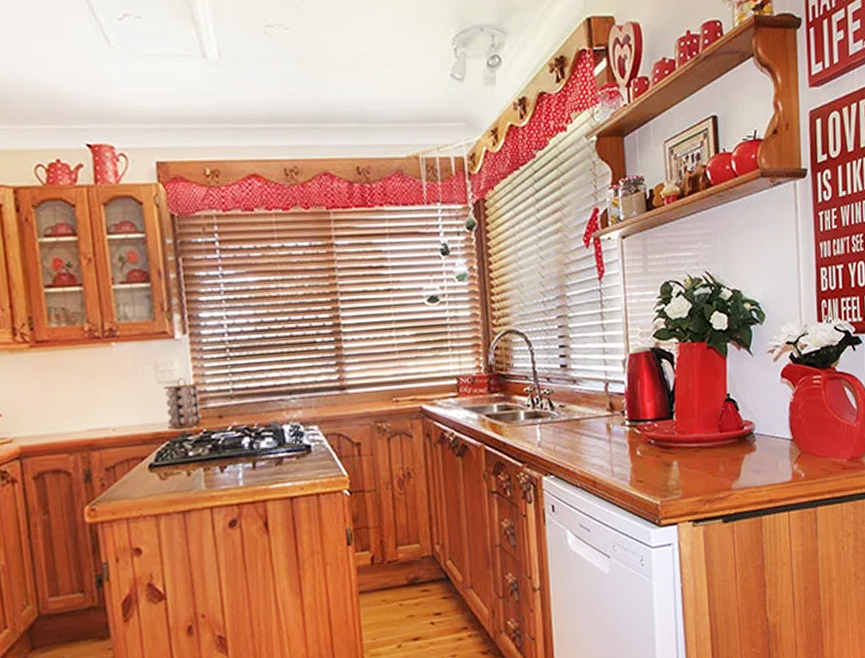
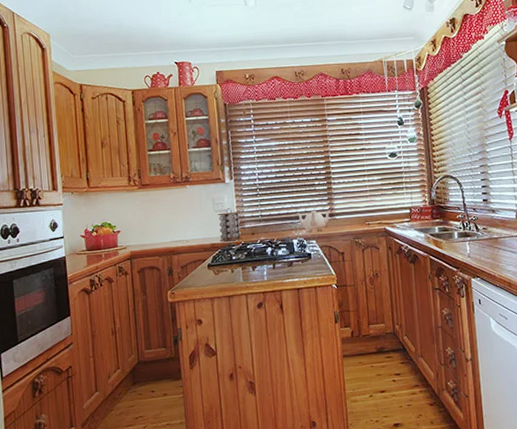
teapot: none [288,380,342,414] -> present [296,210,332,233]

